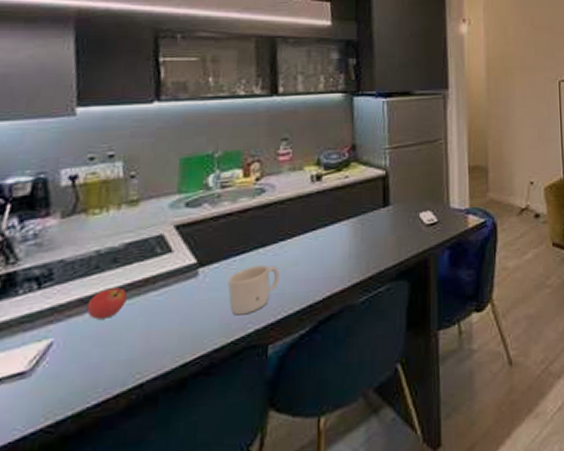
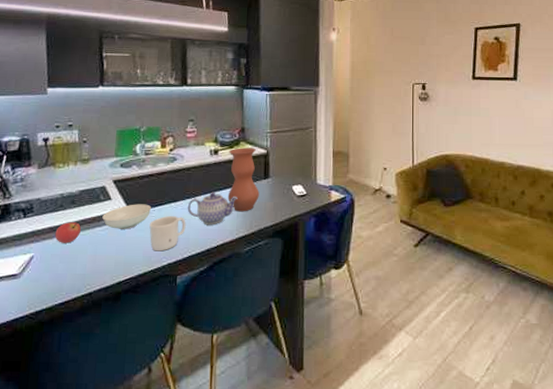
bowl: none [159,253,231,292] -> present [102,204,152,229]
teapot: none [281,229,349,273] -> present [187,192,238,225]
vase: none [335,169,377,252] -> present [227,148,259,212]

